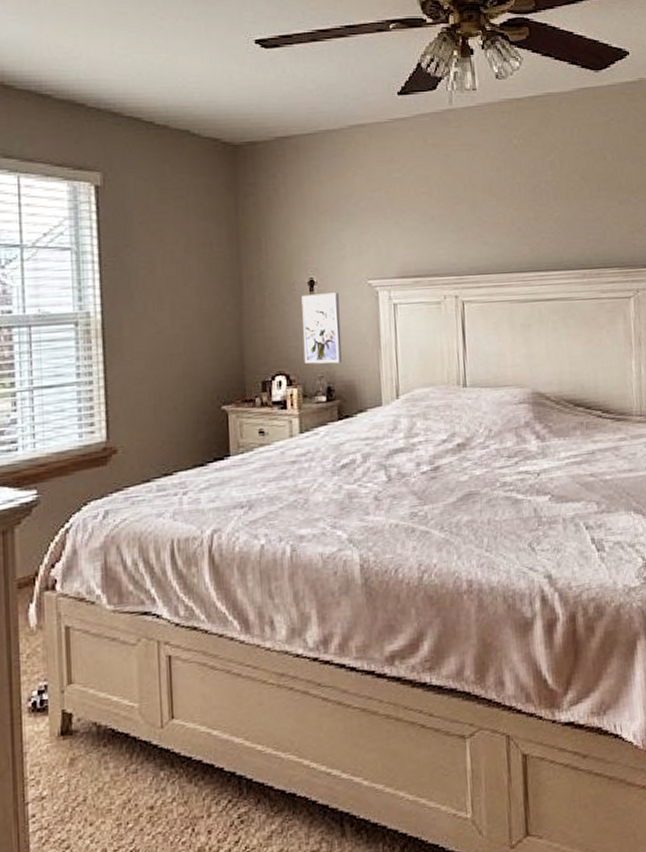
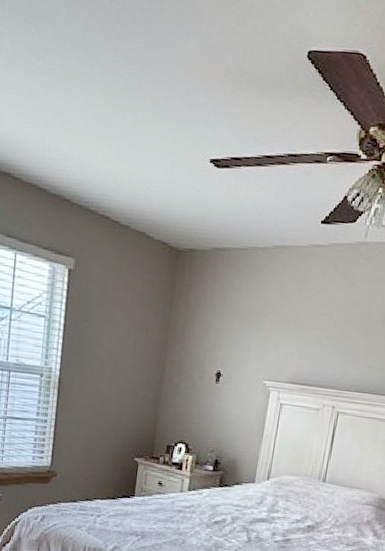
wall art: present [301,292,343,364] -> none [201,383,239,443]

